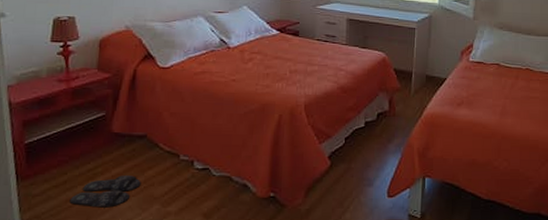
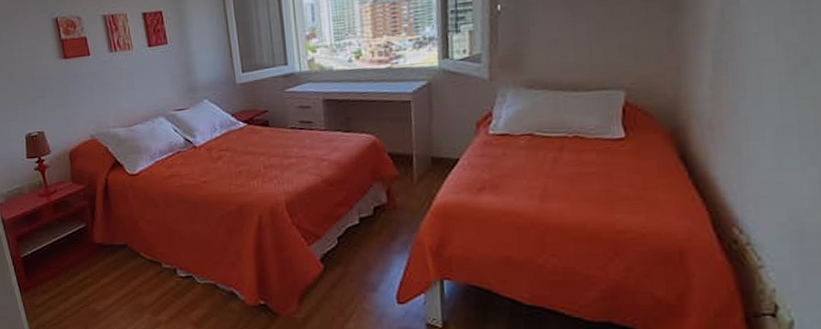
slippers: present [69,175,141,208] -> none [67,285,129,317]

